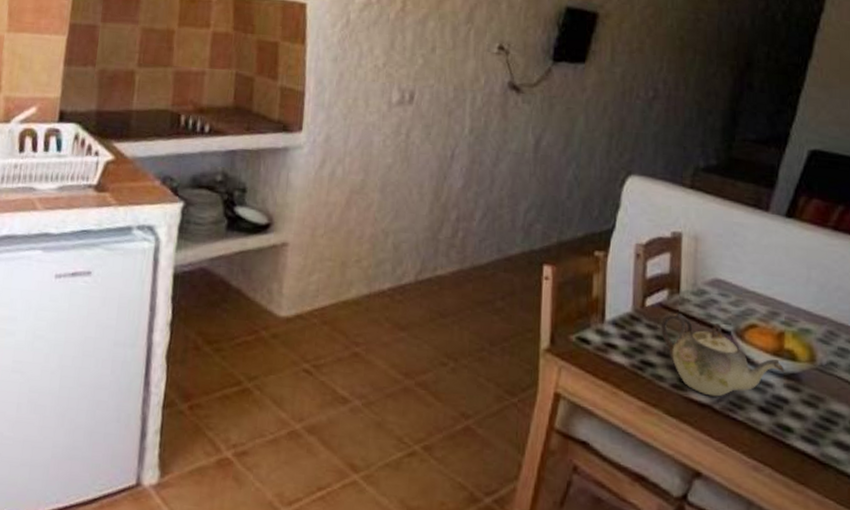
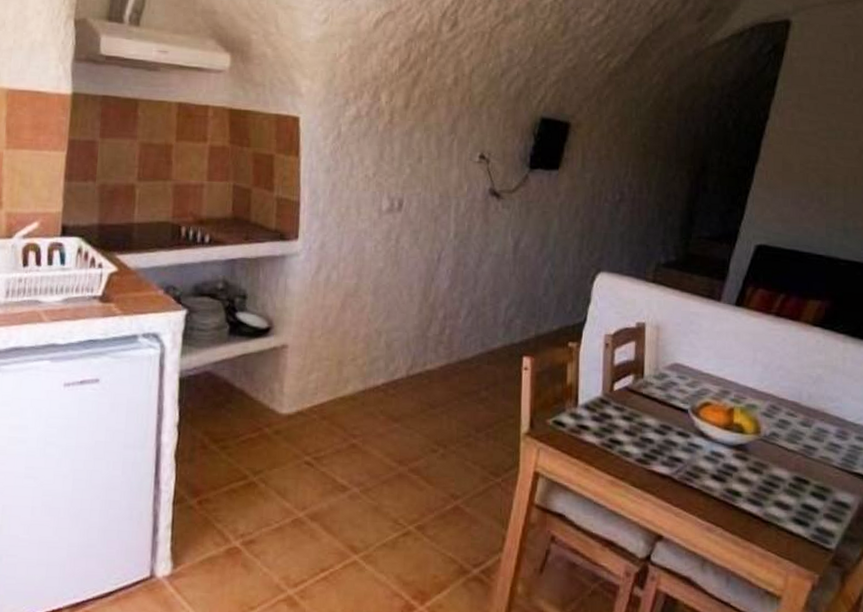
teapot: present [661,312,785,397] -> none [627,394,734,468]

